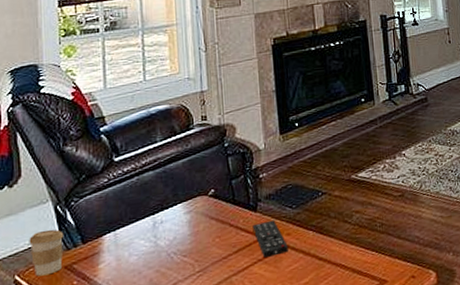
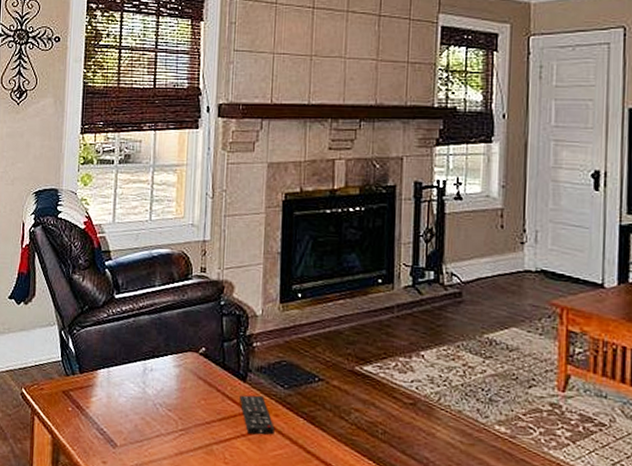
coffee cup: present [29,229,63,277] -> none [36,351,64,395]

